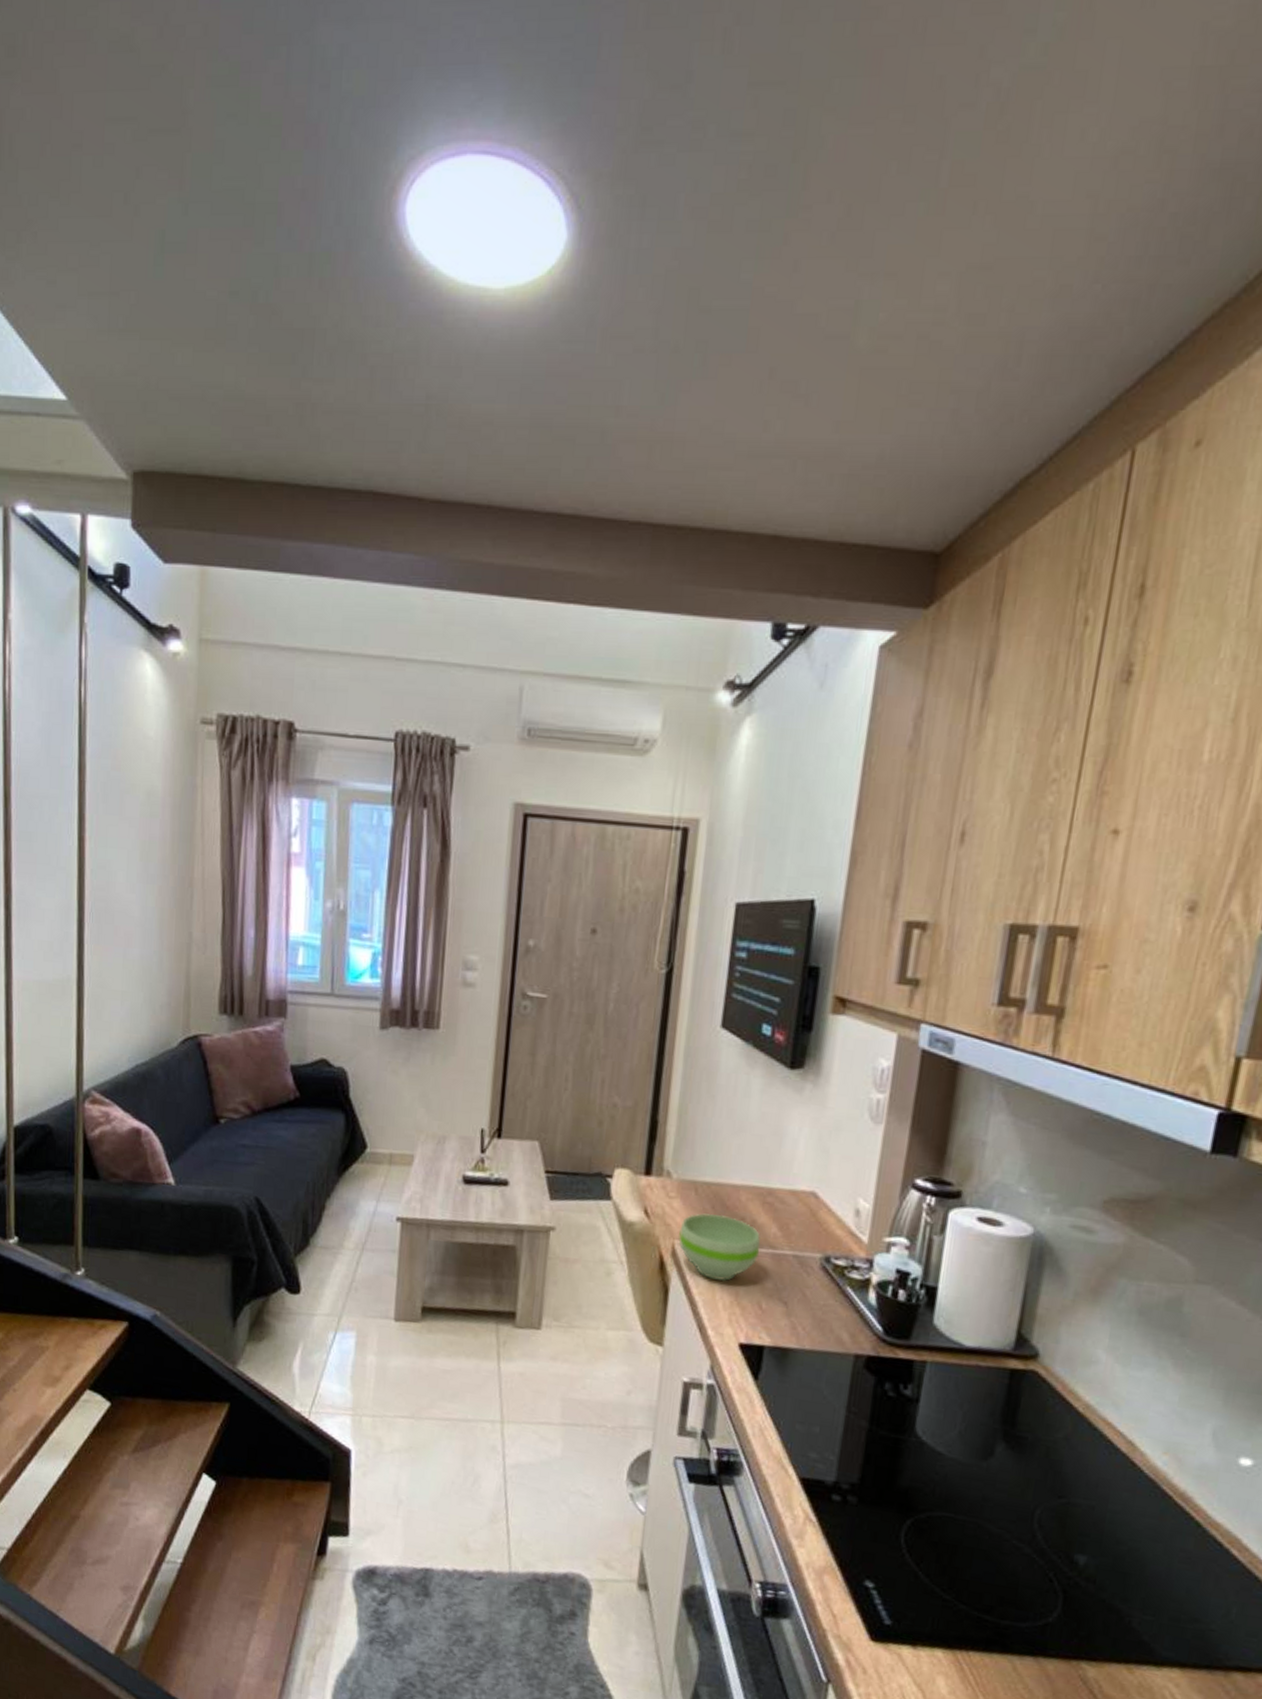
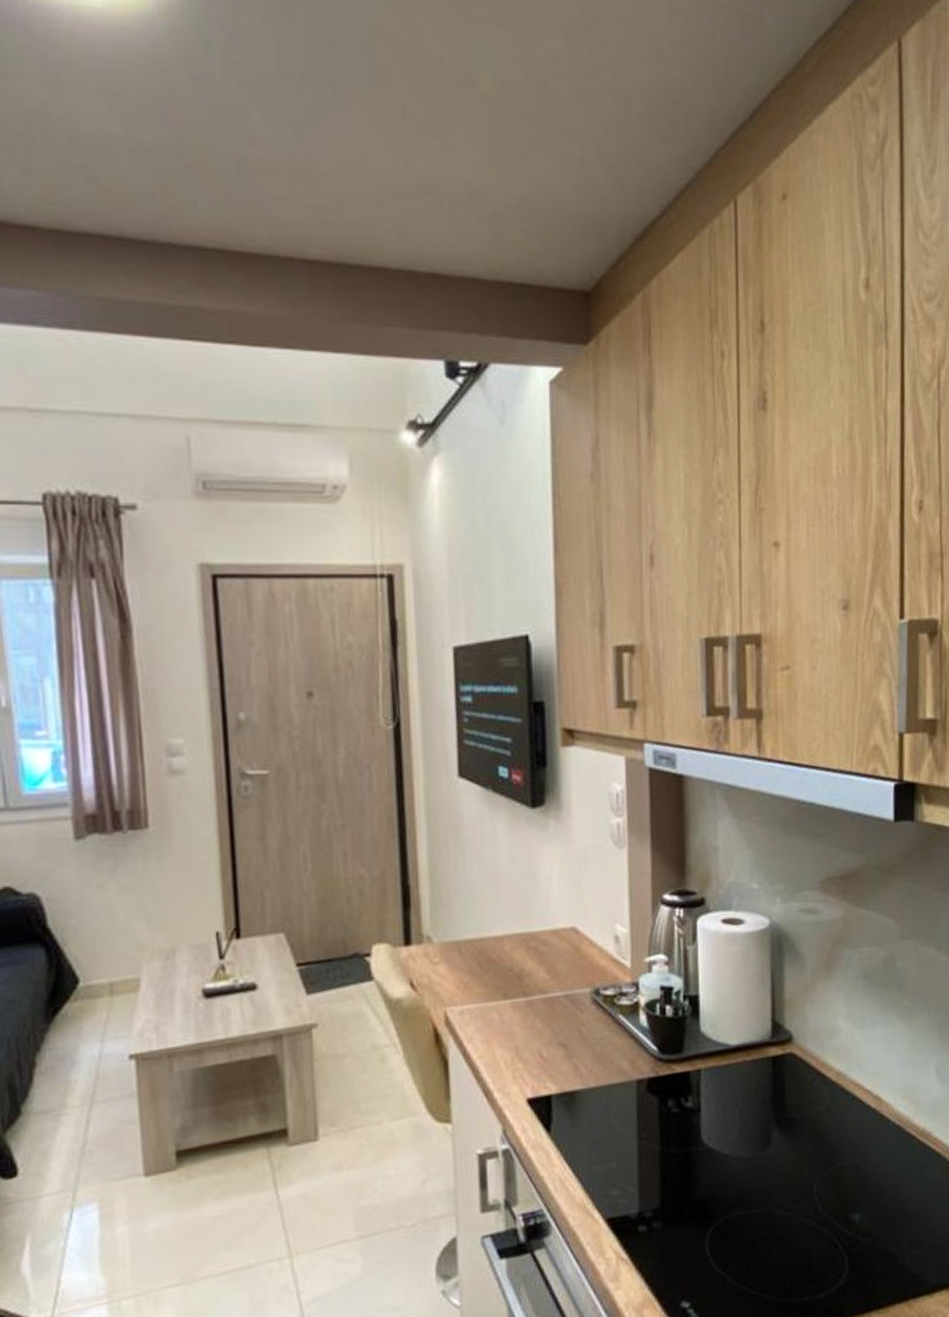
bowl: present [678,1213,761,1282] -> none [449,970,532,1040]

